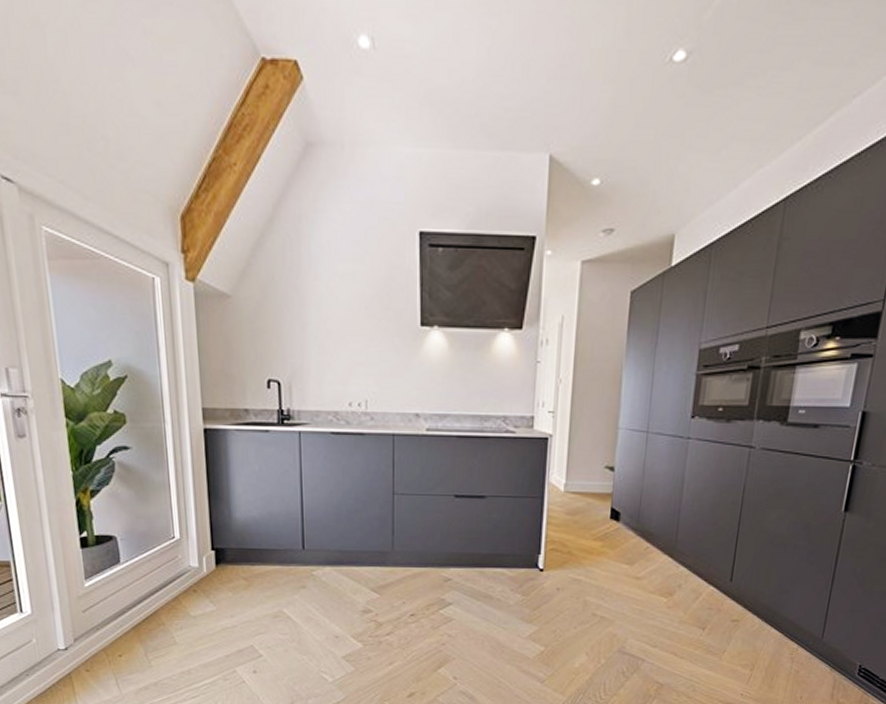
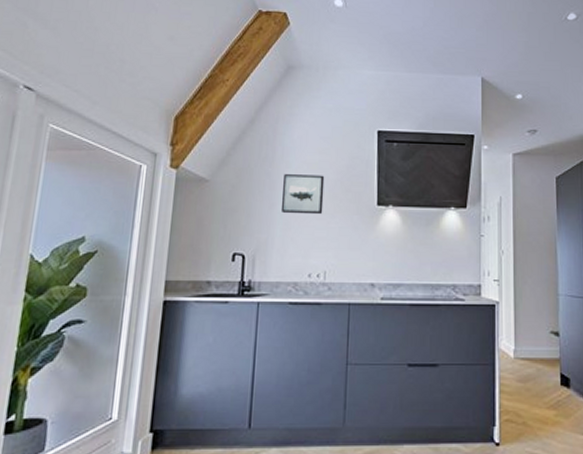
wall art: none [313,288,360,337] -> present [280,174,325,215]

